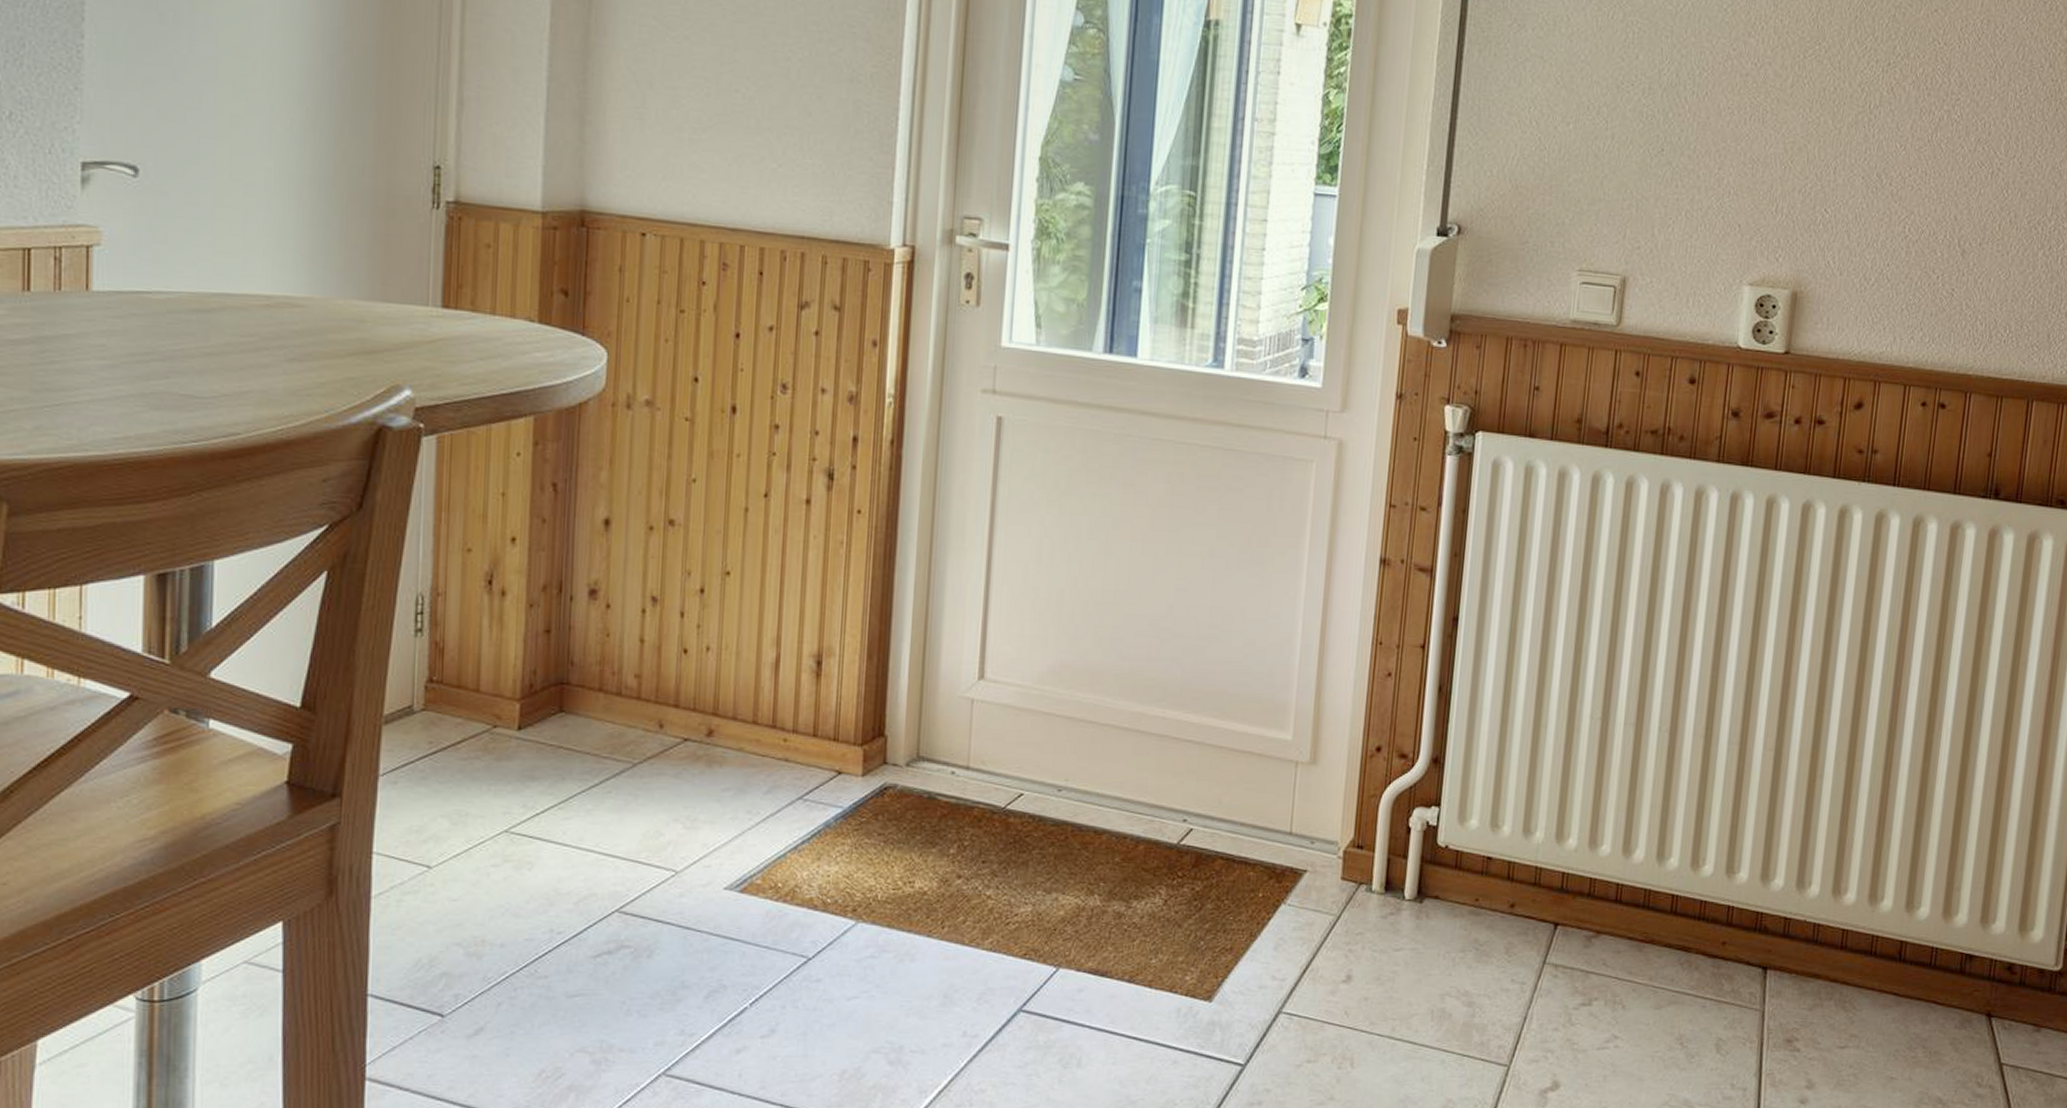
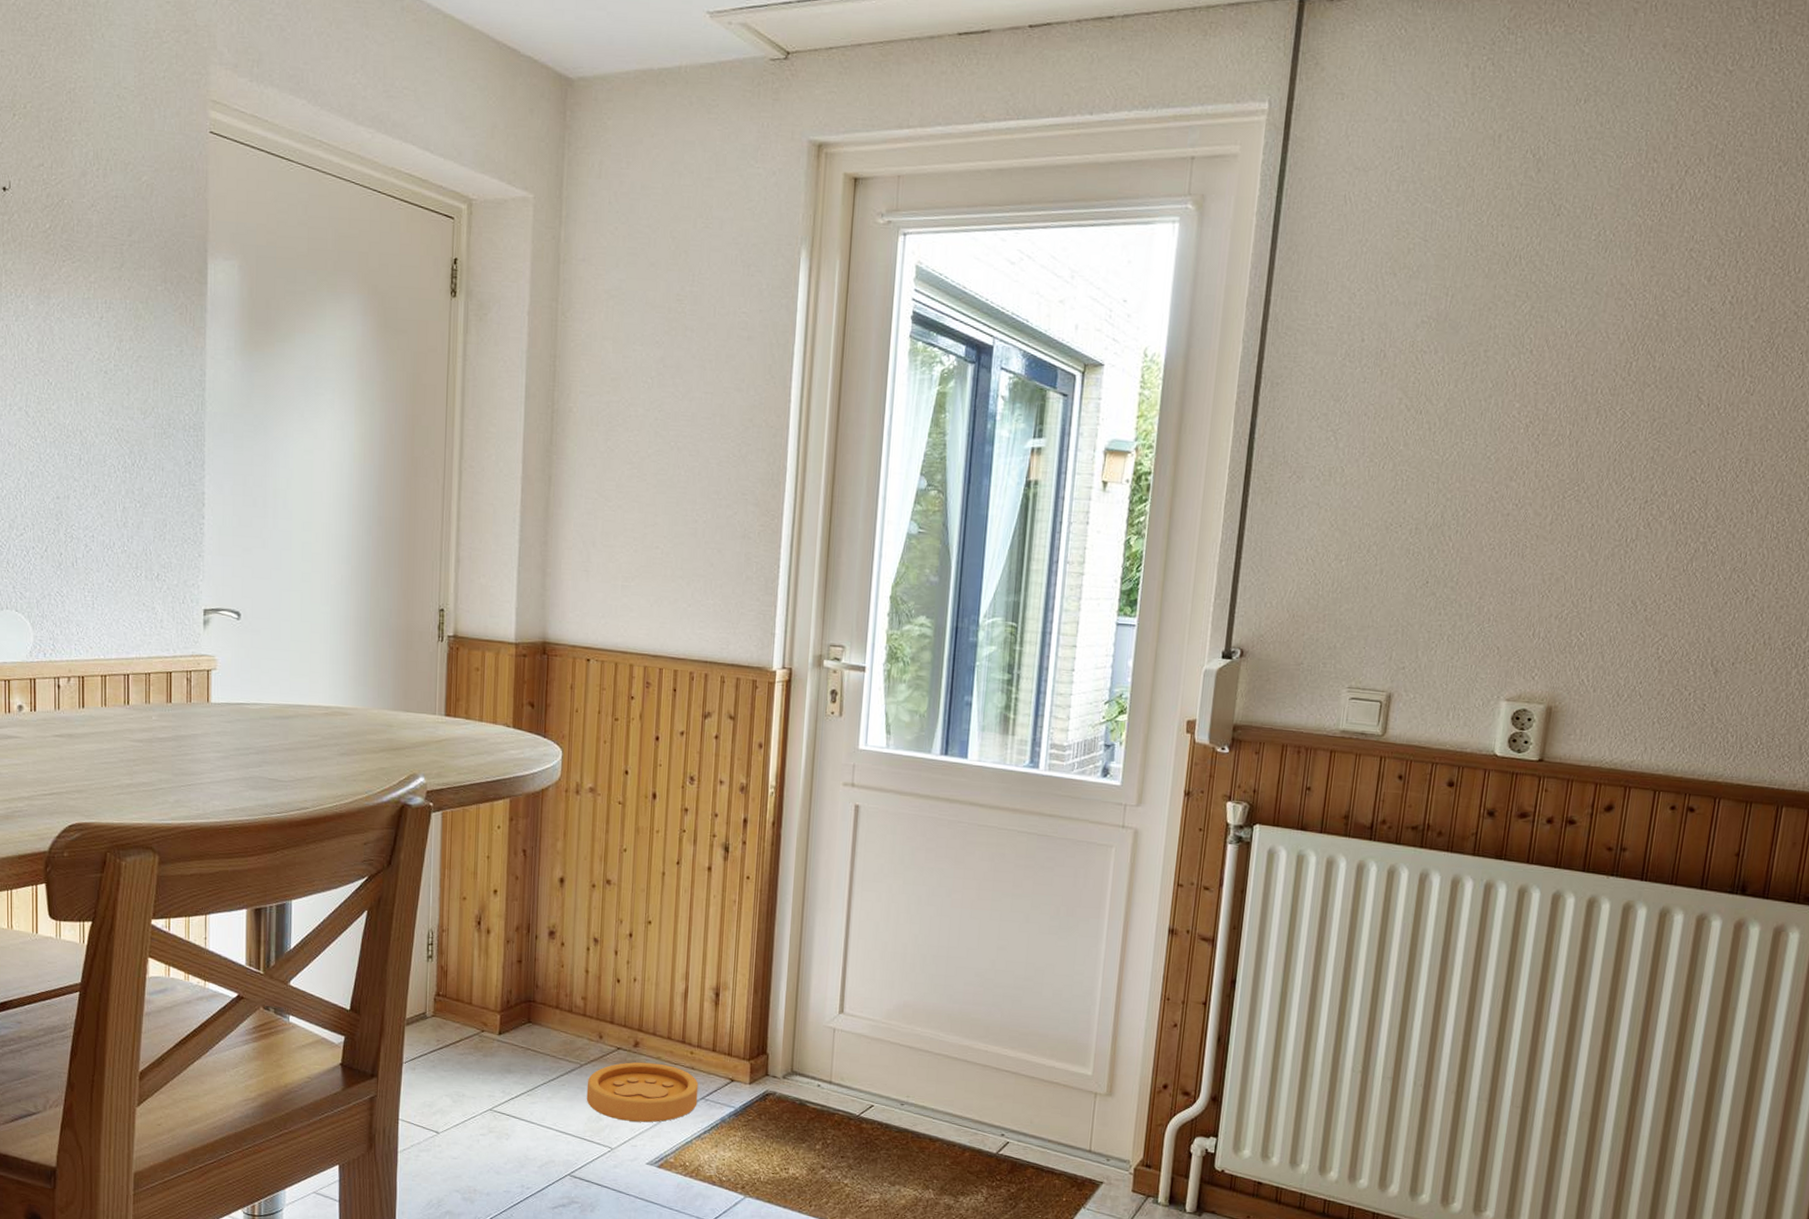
pet bowl: none [641,755,795,835] -> present [586,1062,699,1123]

